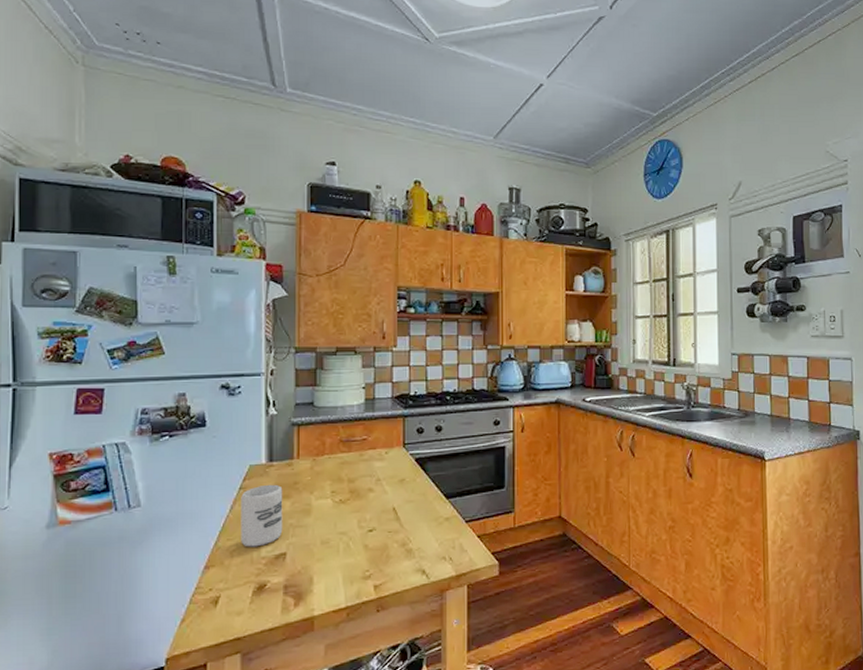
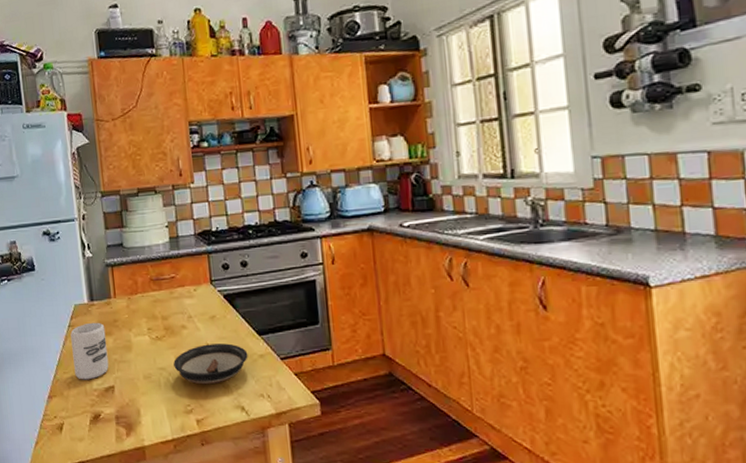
saucer: none [356,507,434,549] -> present [173,343,248,385]

